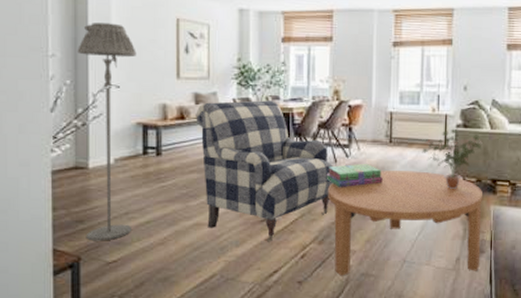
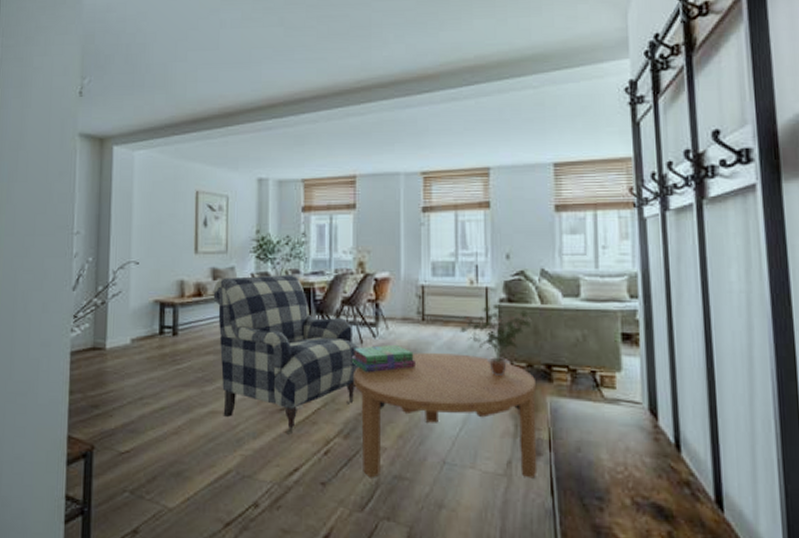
floor lamp: present [77,23,137,241] -> none [100,199,156,429]

